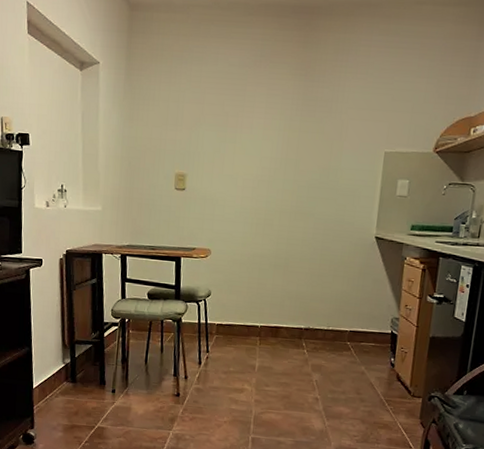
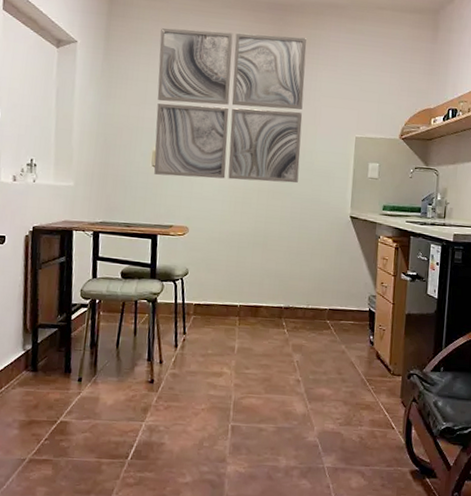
wall art: none [176,42,335,203] -> present [154,27,307,183]

